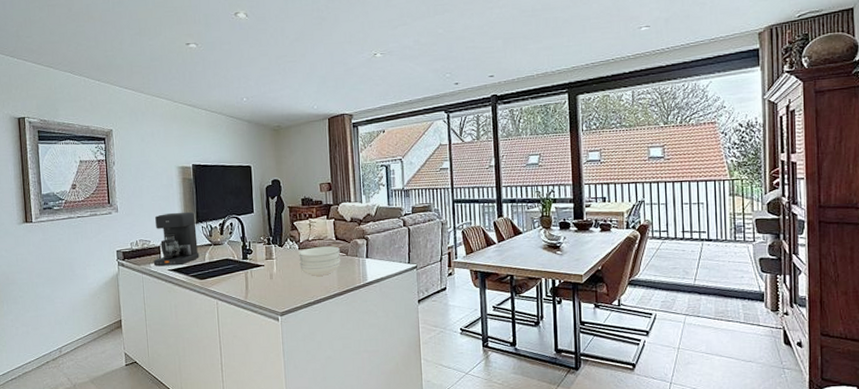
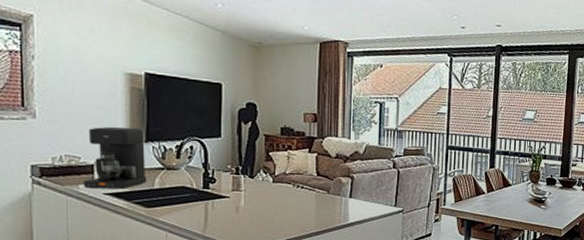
bowl: present [299,246,341,276] -> none [272,182,321,213]

